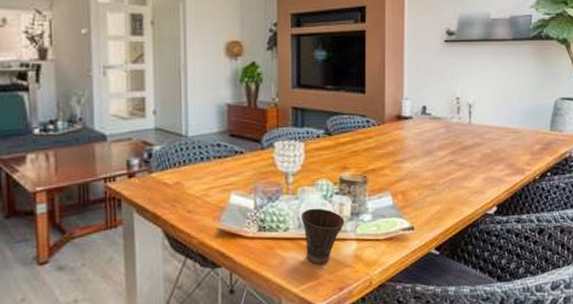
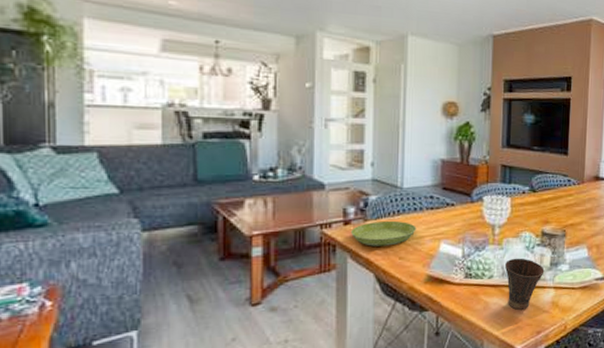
saucer: none [136,171,204,200] -> present [351,220,417,246]

